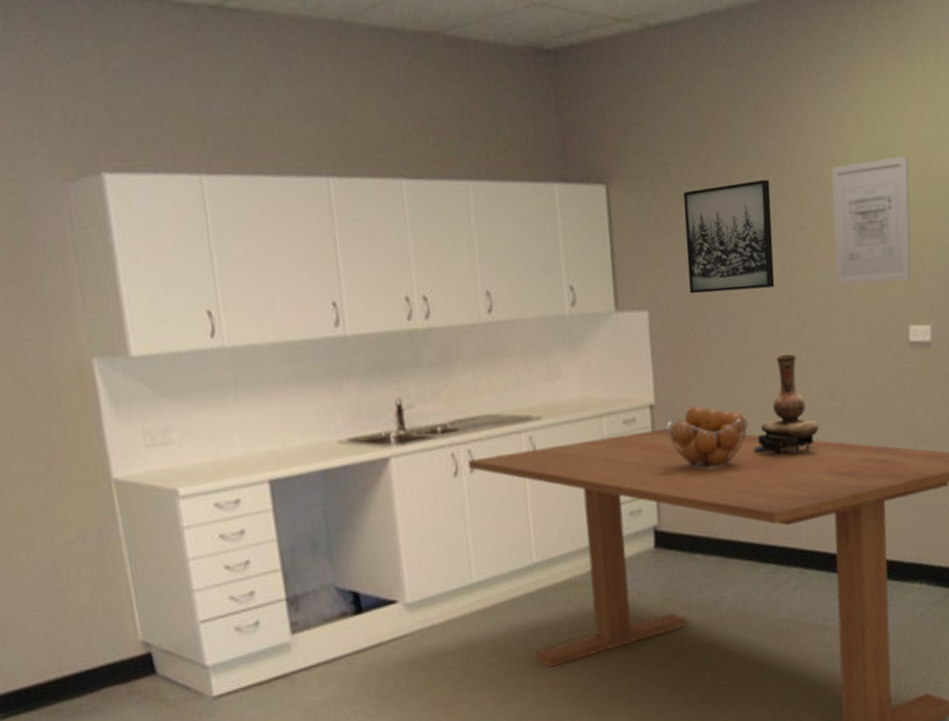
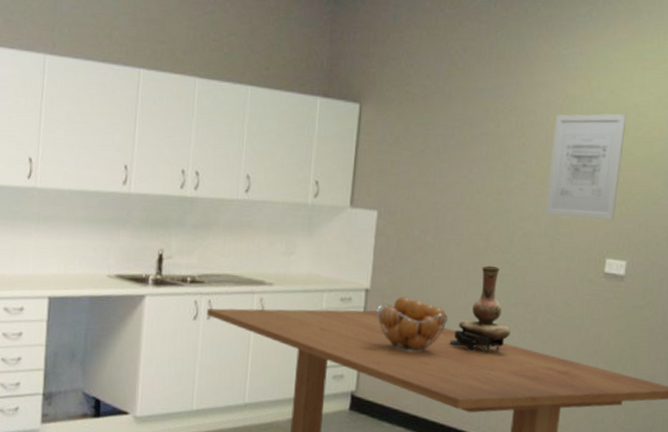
wall art: present [683,179,775,294] -> none [416,117,500,207]

